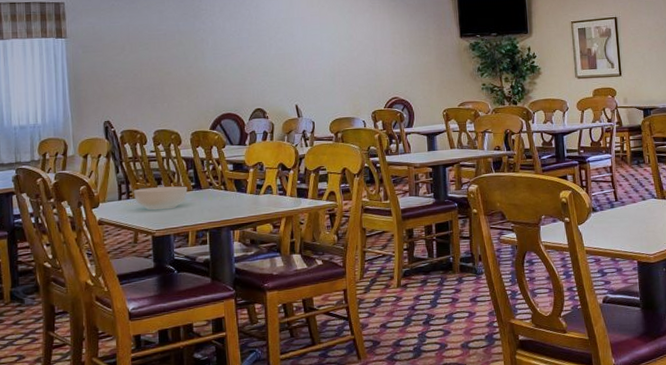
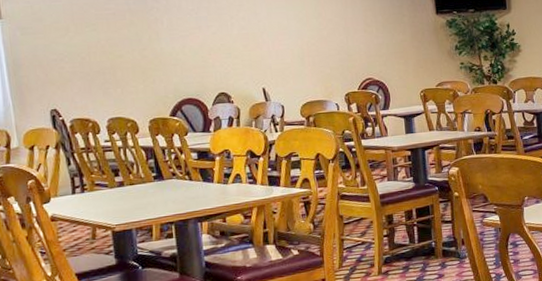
bowl: present [133,186,188,211] -> none [88,177,149,205]

